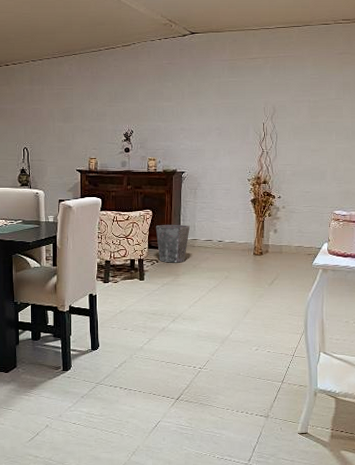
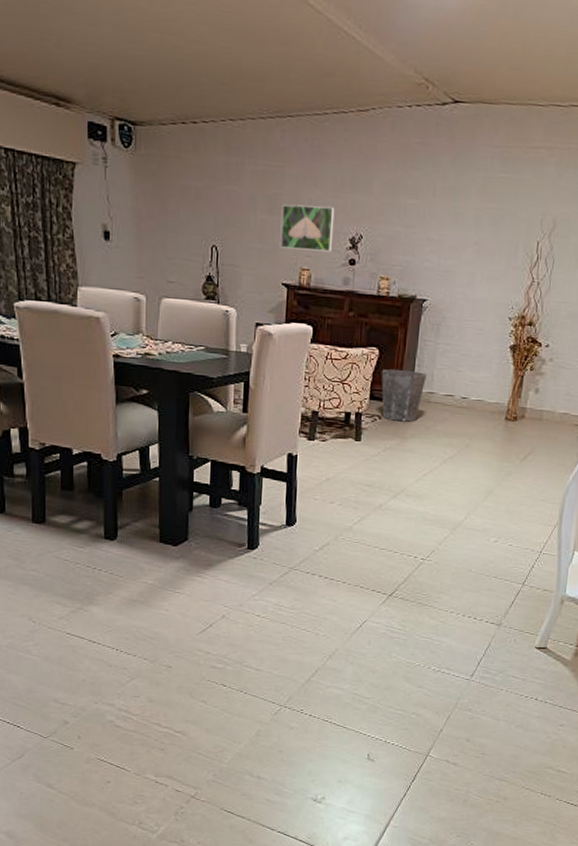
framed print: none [72,112,112,145] -> present [280,204,335,252]

